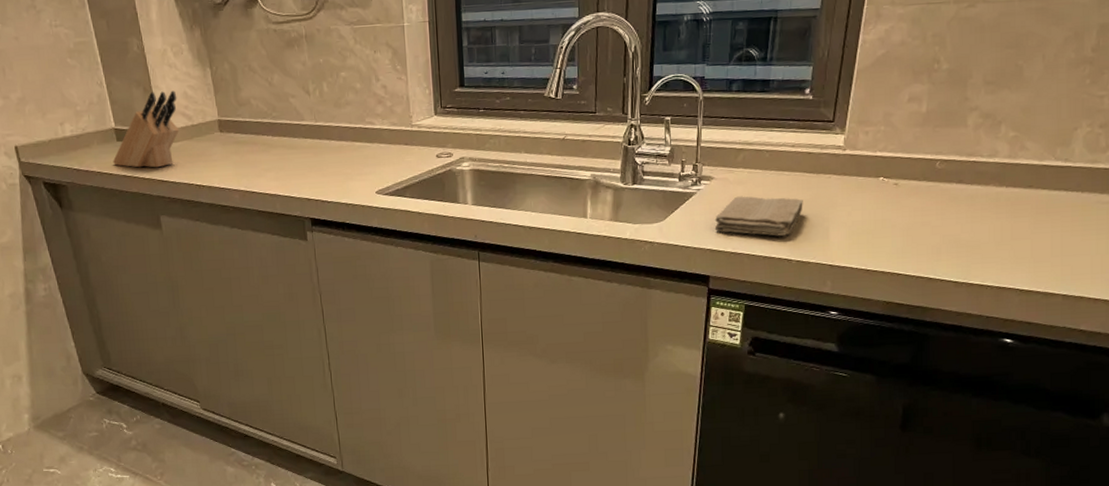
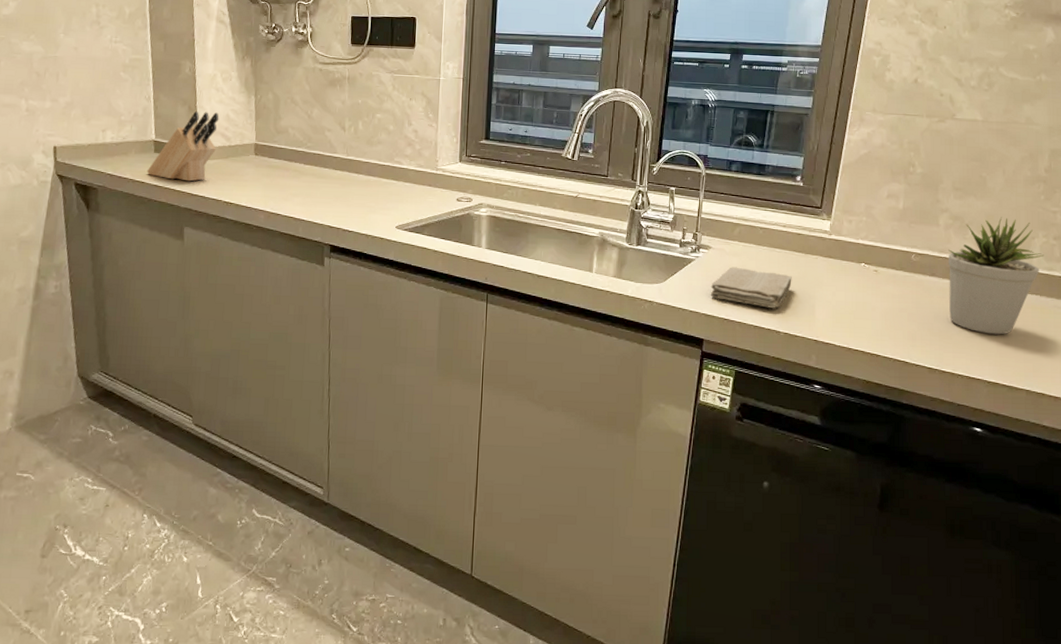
potted plant: none [978,109,1088,240] -> present [948,217,1044,335]

